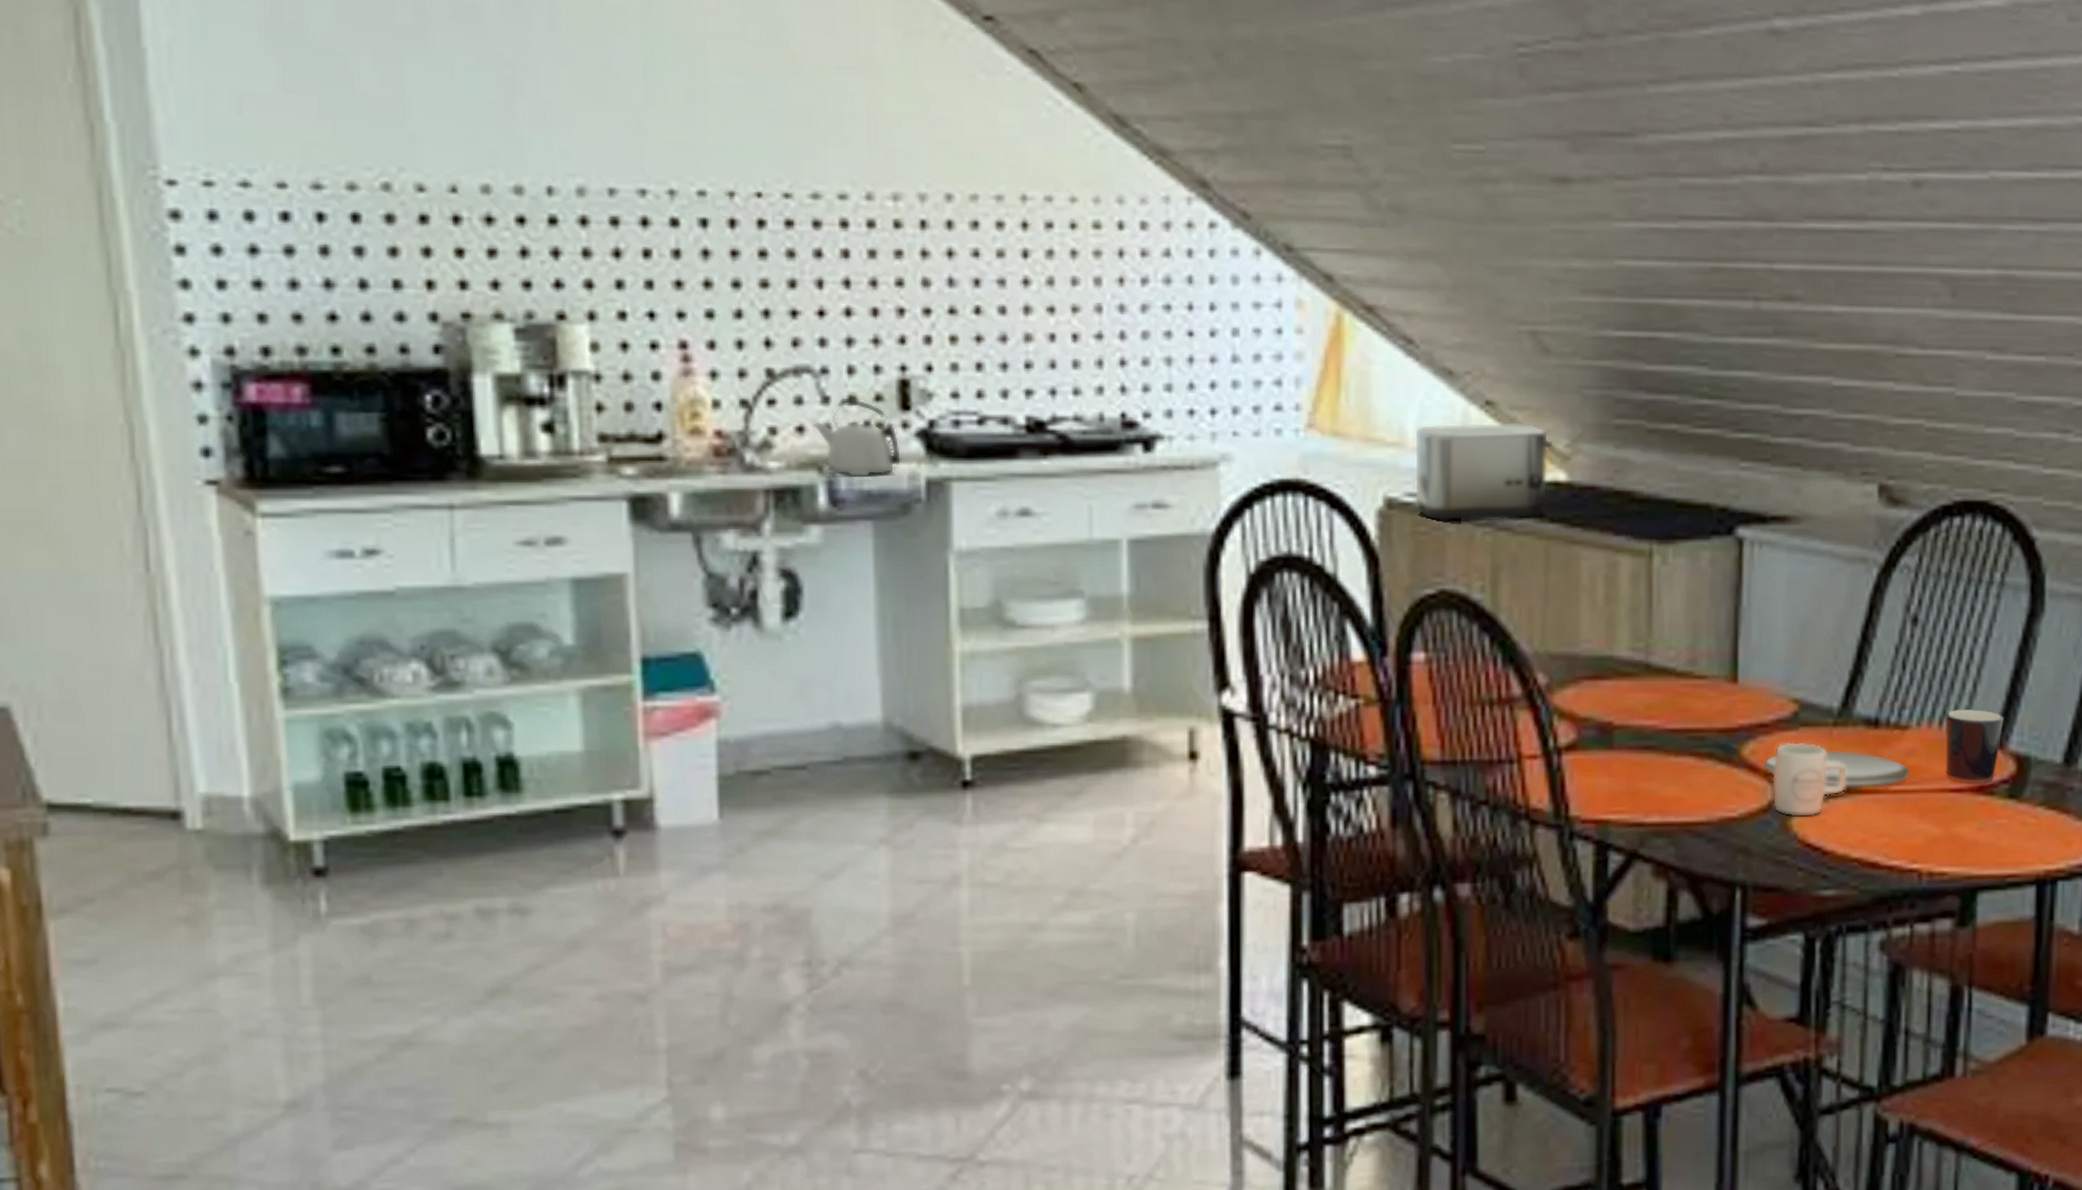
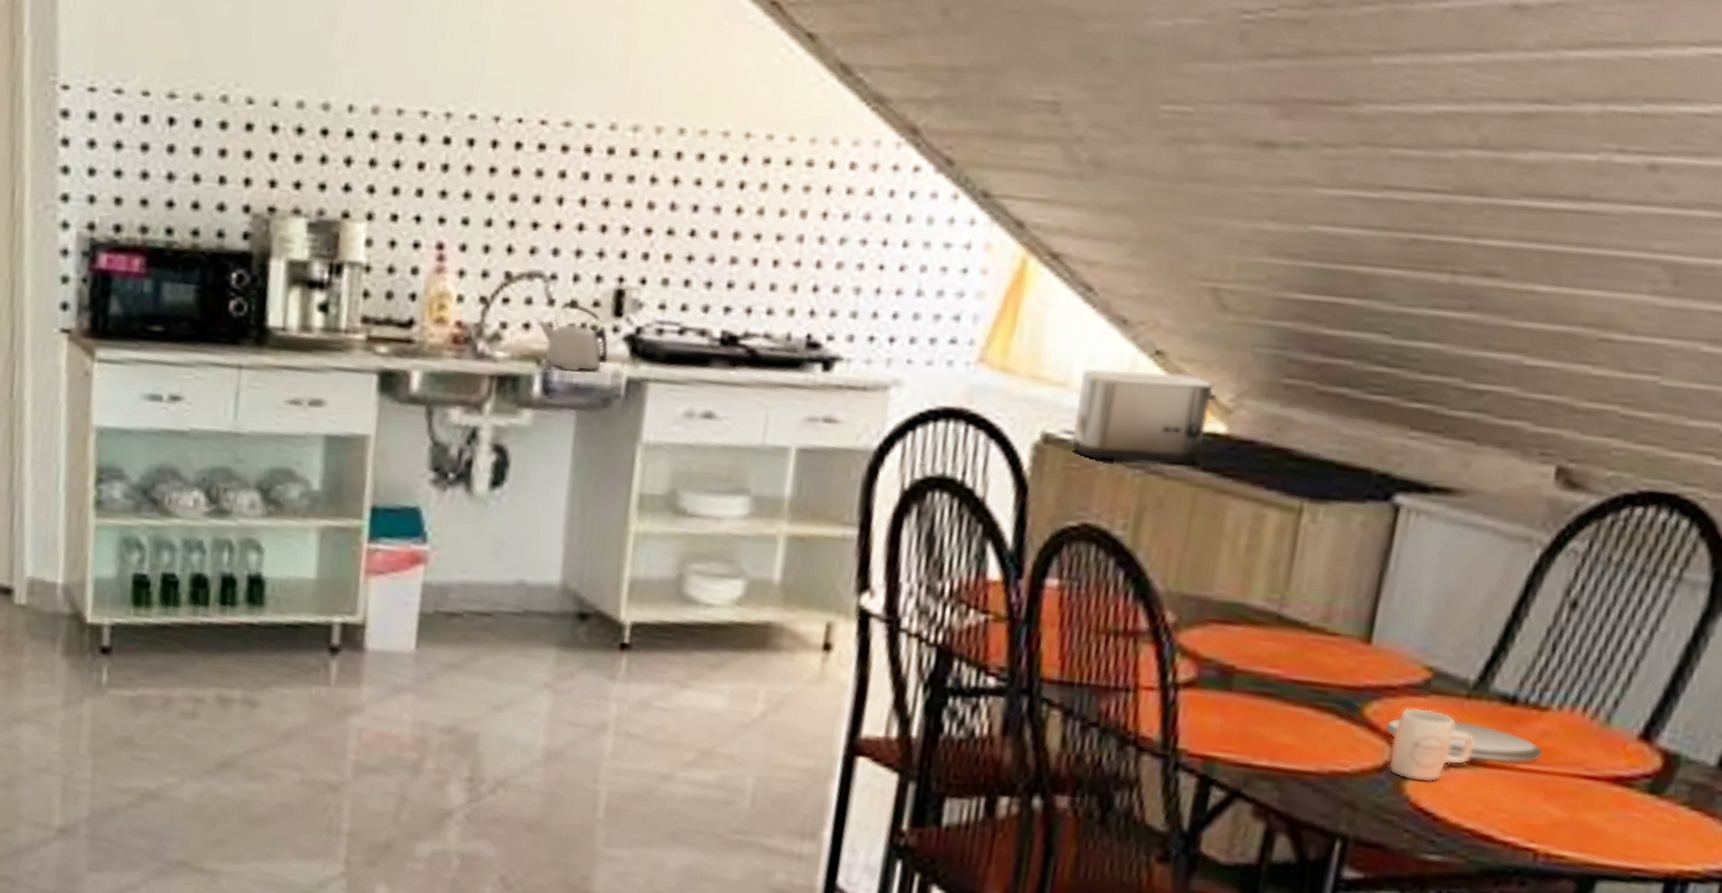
mug: present [1945,709,2004,785] -> none [1582,698,1658,777]

